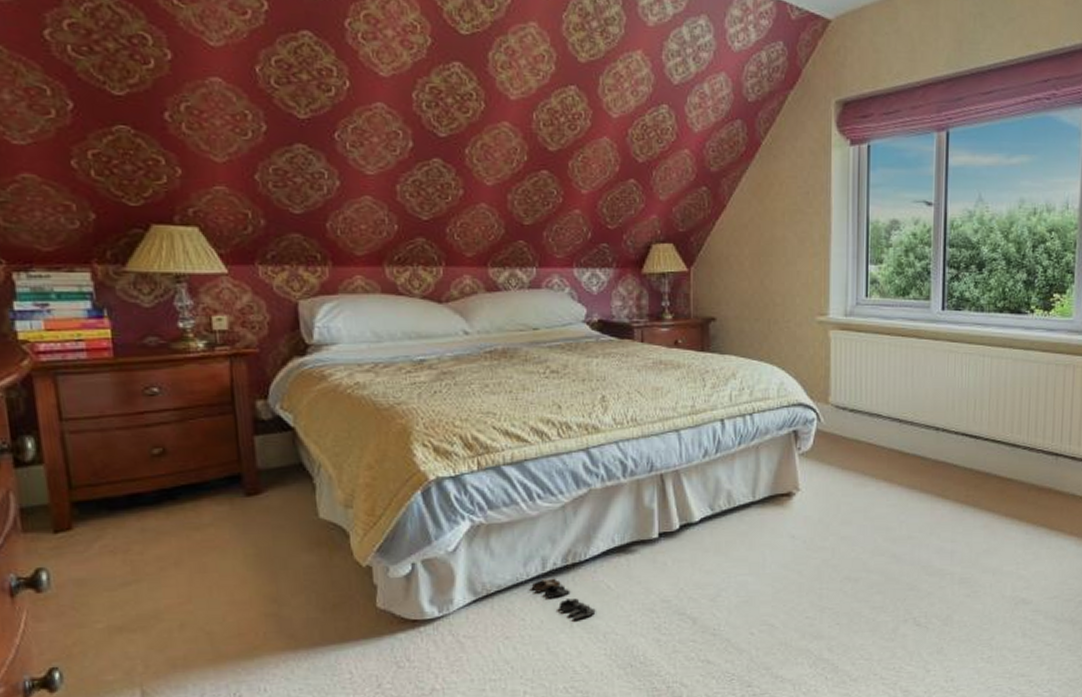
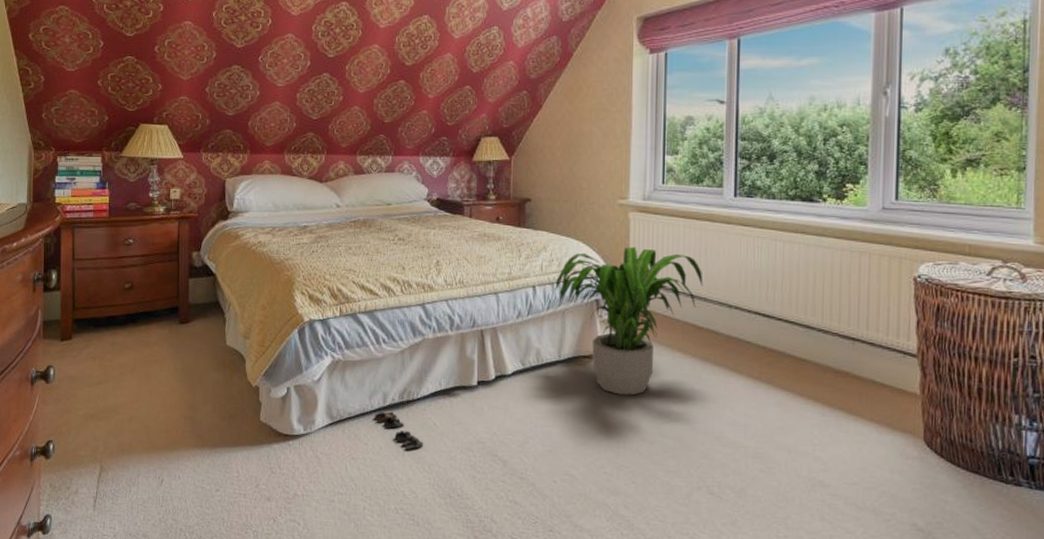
potted plant: none [747,369,910,533] -> present [555,246,703,396]

